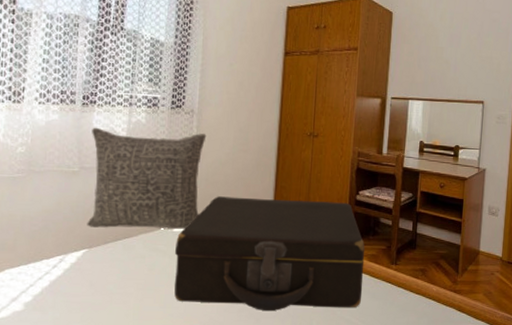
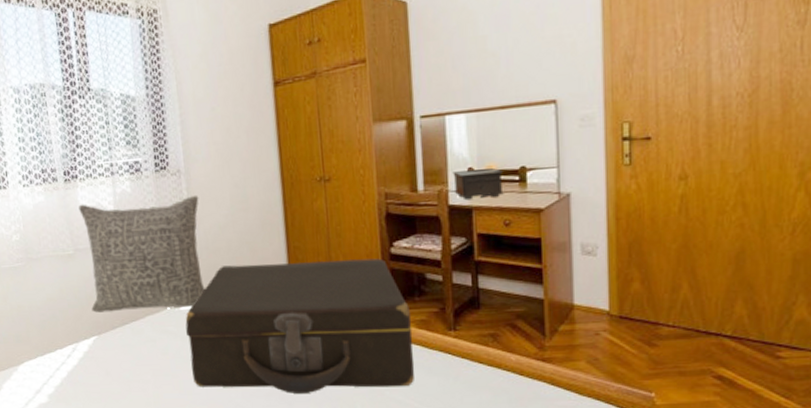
jewelry box: none [409,143,443,166] -> present [452,168,504,201]

